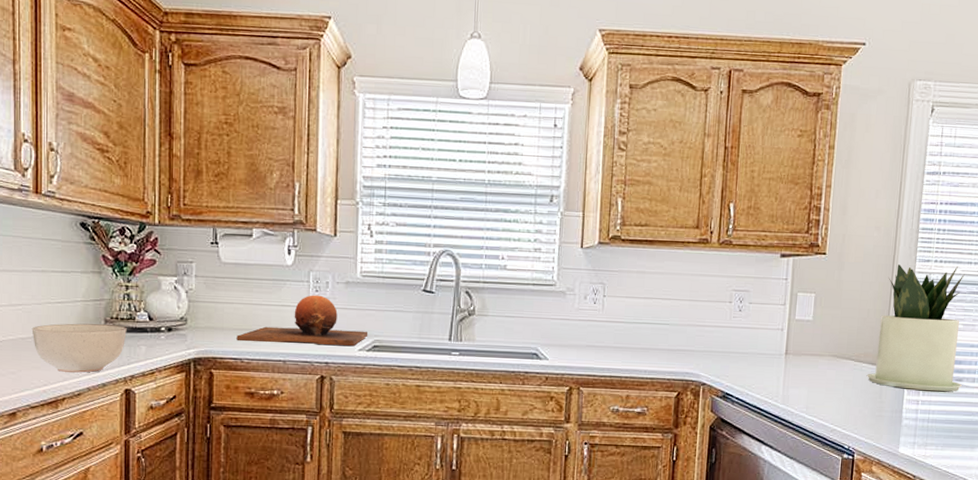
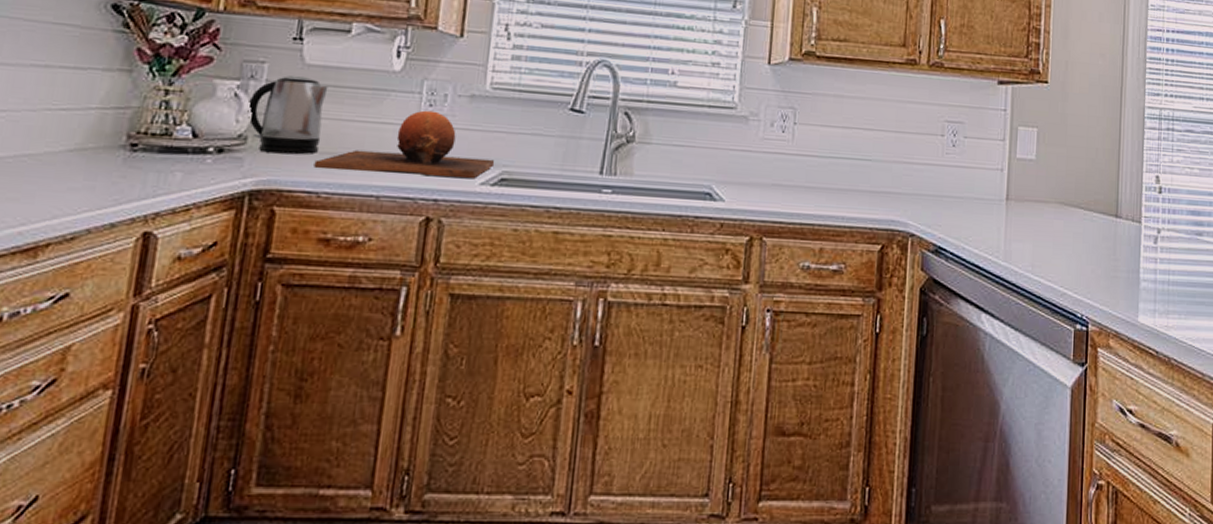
bowl: present [31,323,127,373] -> none [15,138,158,208]
kettle: none [185,272,240,332] -> present [247,76,328,155]
planter: present [866,264,965,392] -> none [1098,98,1203,249]

